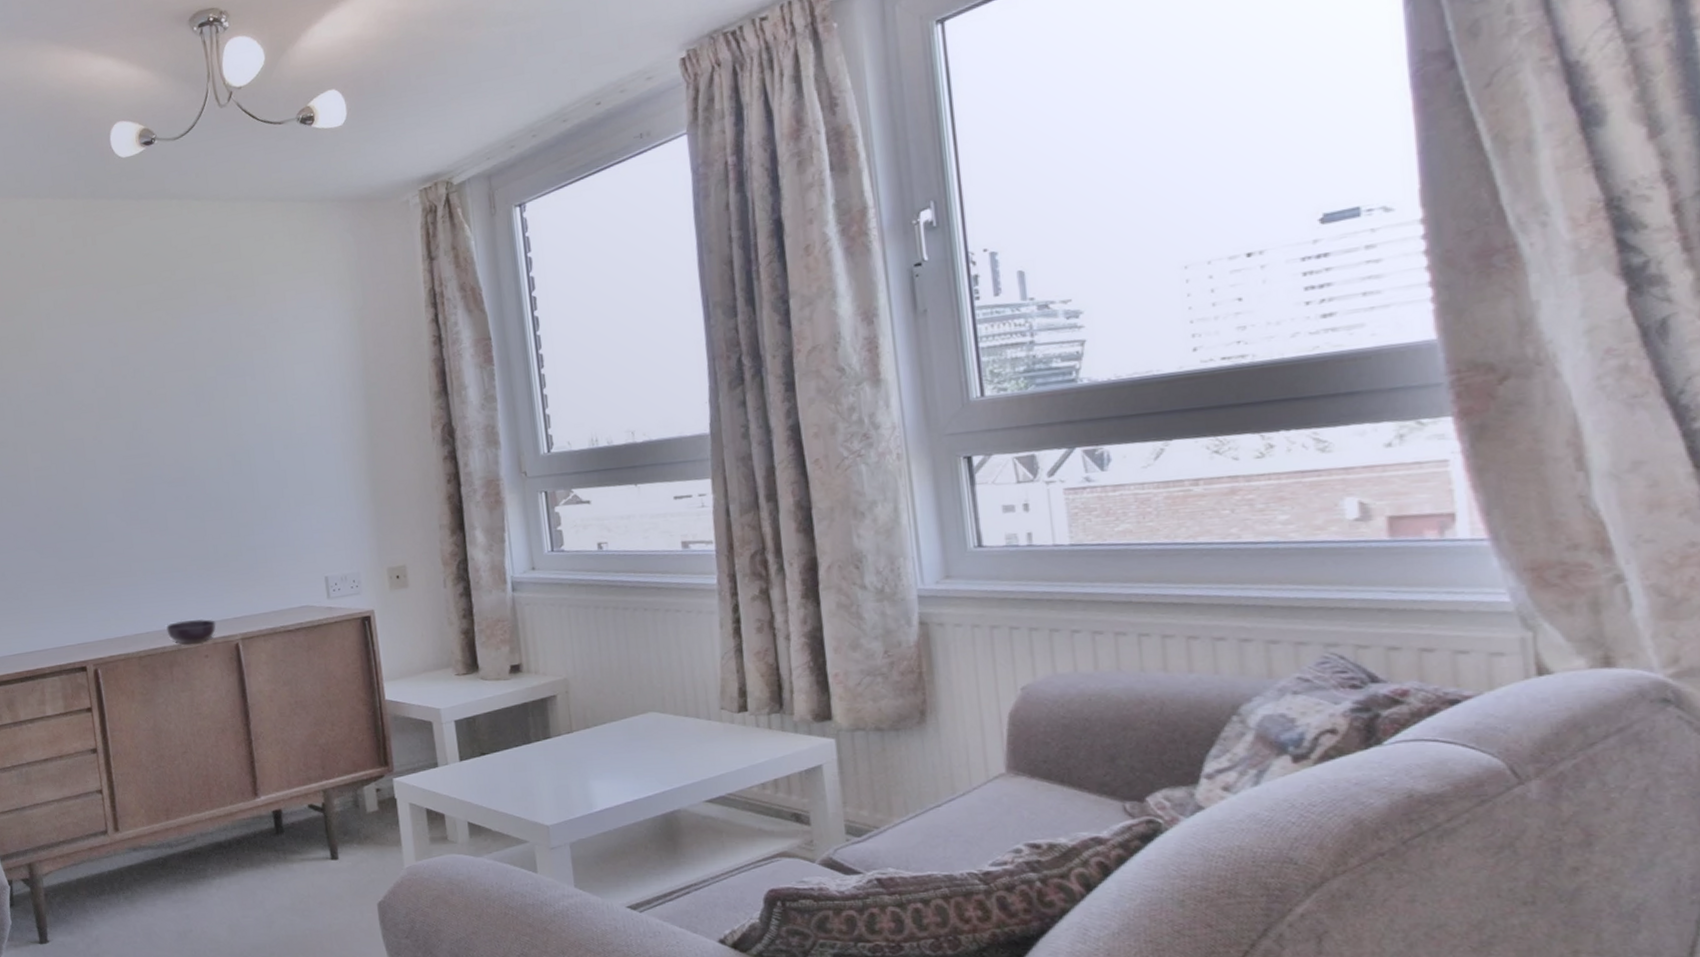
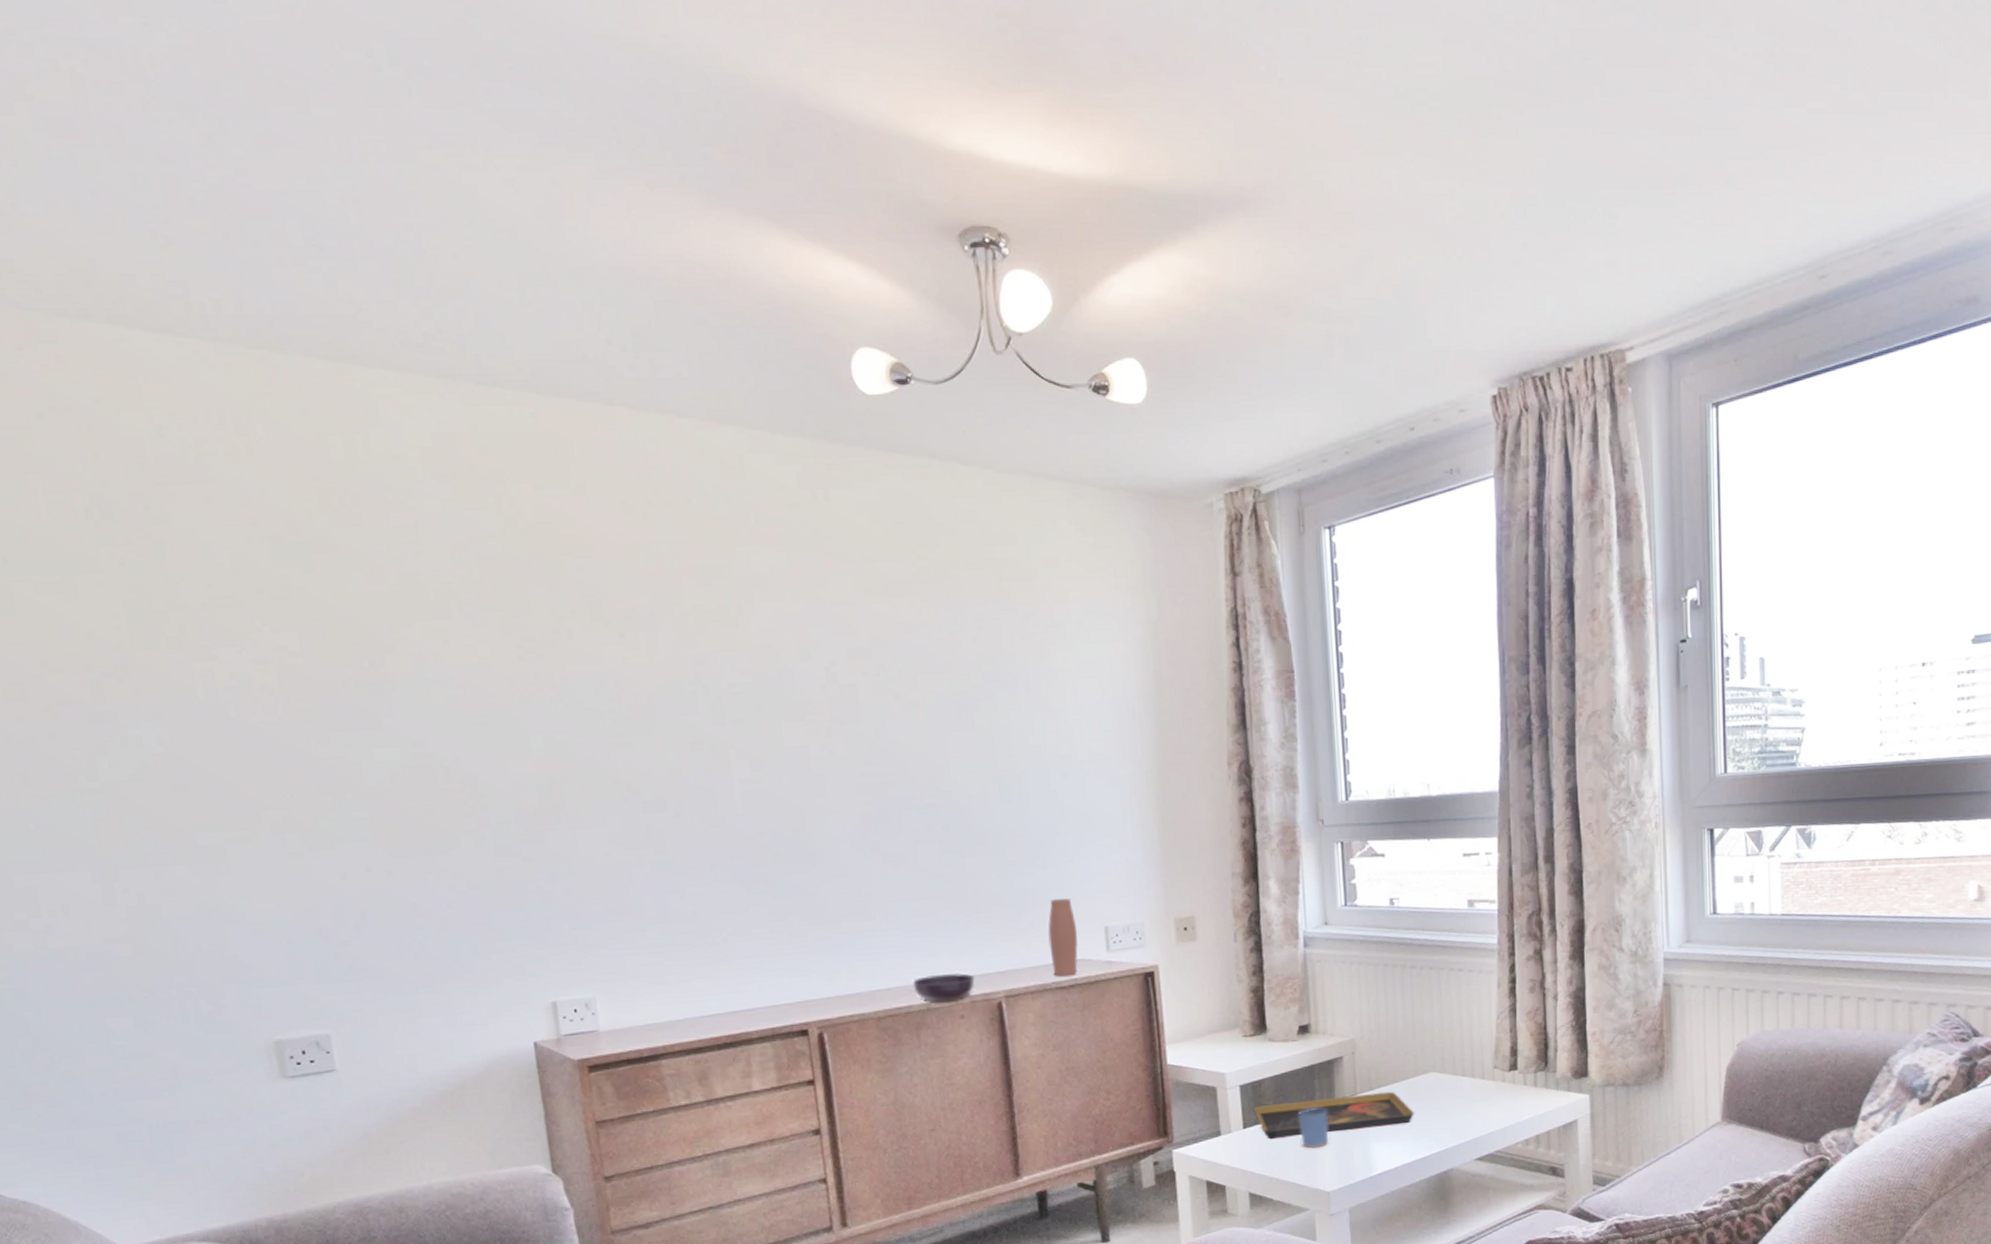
vase: none [276,553,302,623] -> present [1048,898,1078,978]
decorative tray: none [469,730,635,772] -> present [1253,1091,1414,1139]
mug: none [514,743,545,783] -> present [1299,1107,1329,1149]

